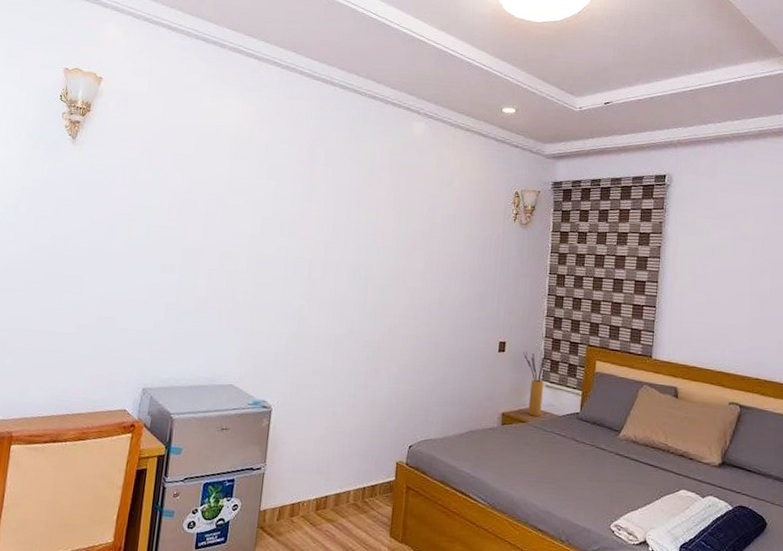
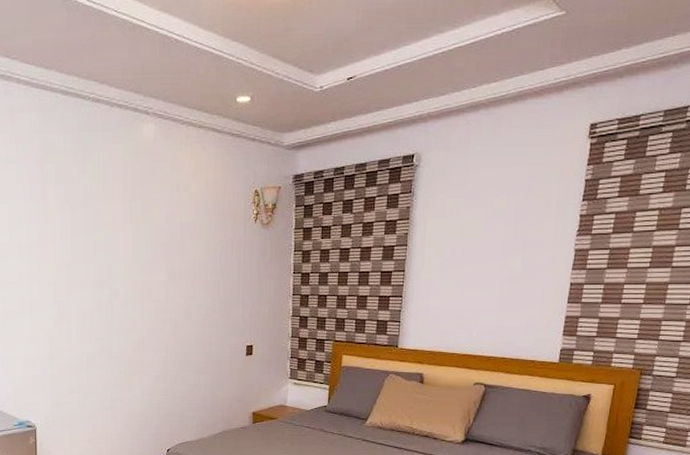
vase: present [523,351,553,418] -> none [271,350,299,414]

